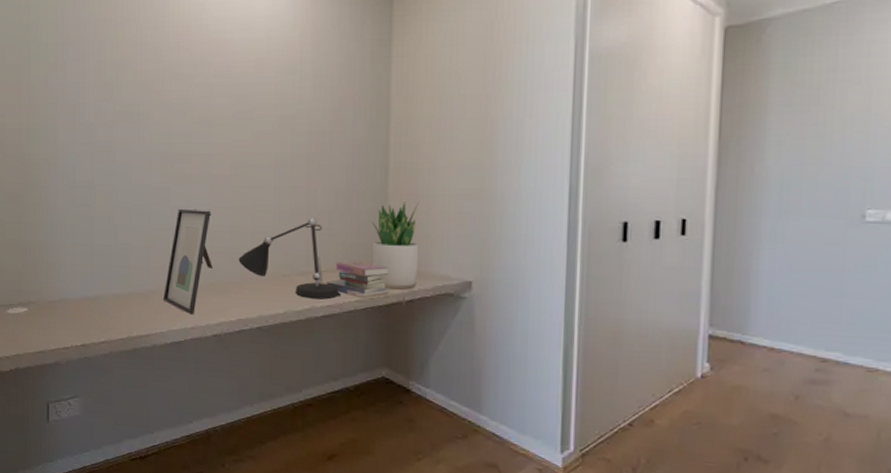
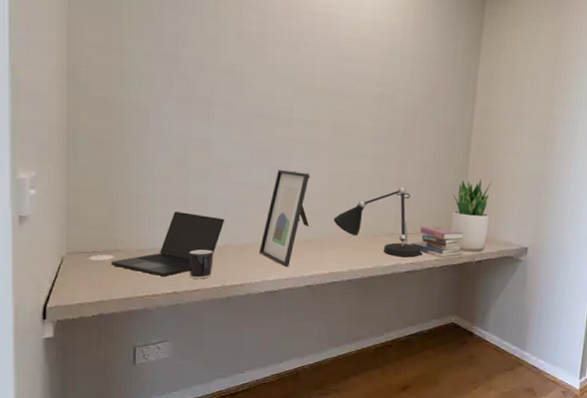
laptop: none [25,260,128,328] -> present [111,211,224,276]
mug: none [95,298,119,330] -> present [188,249,214,279]

